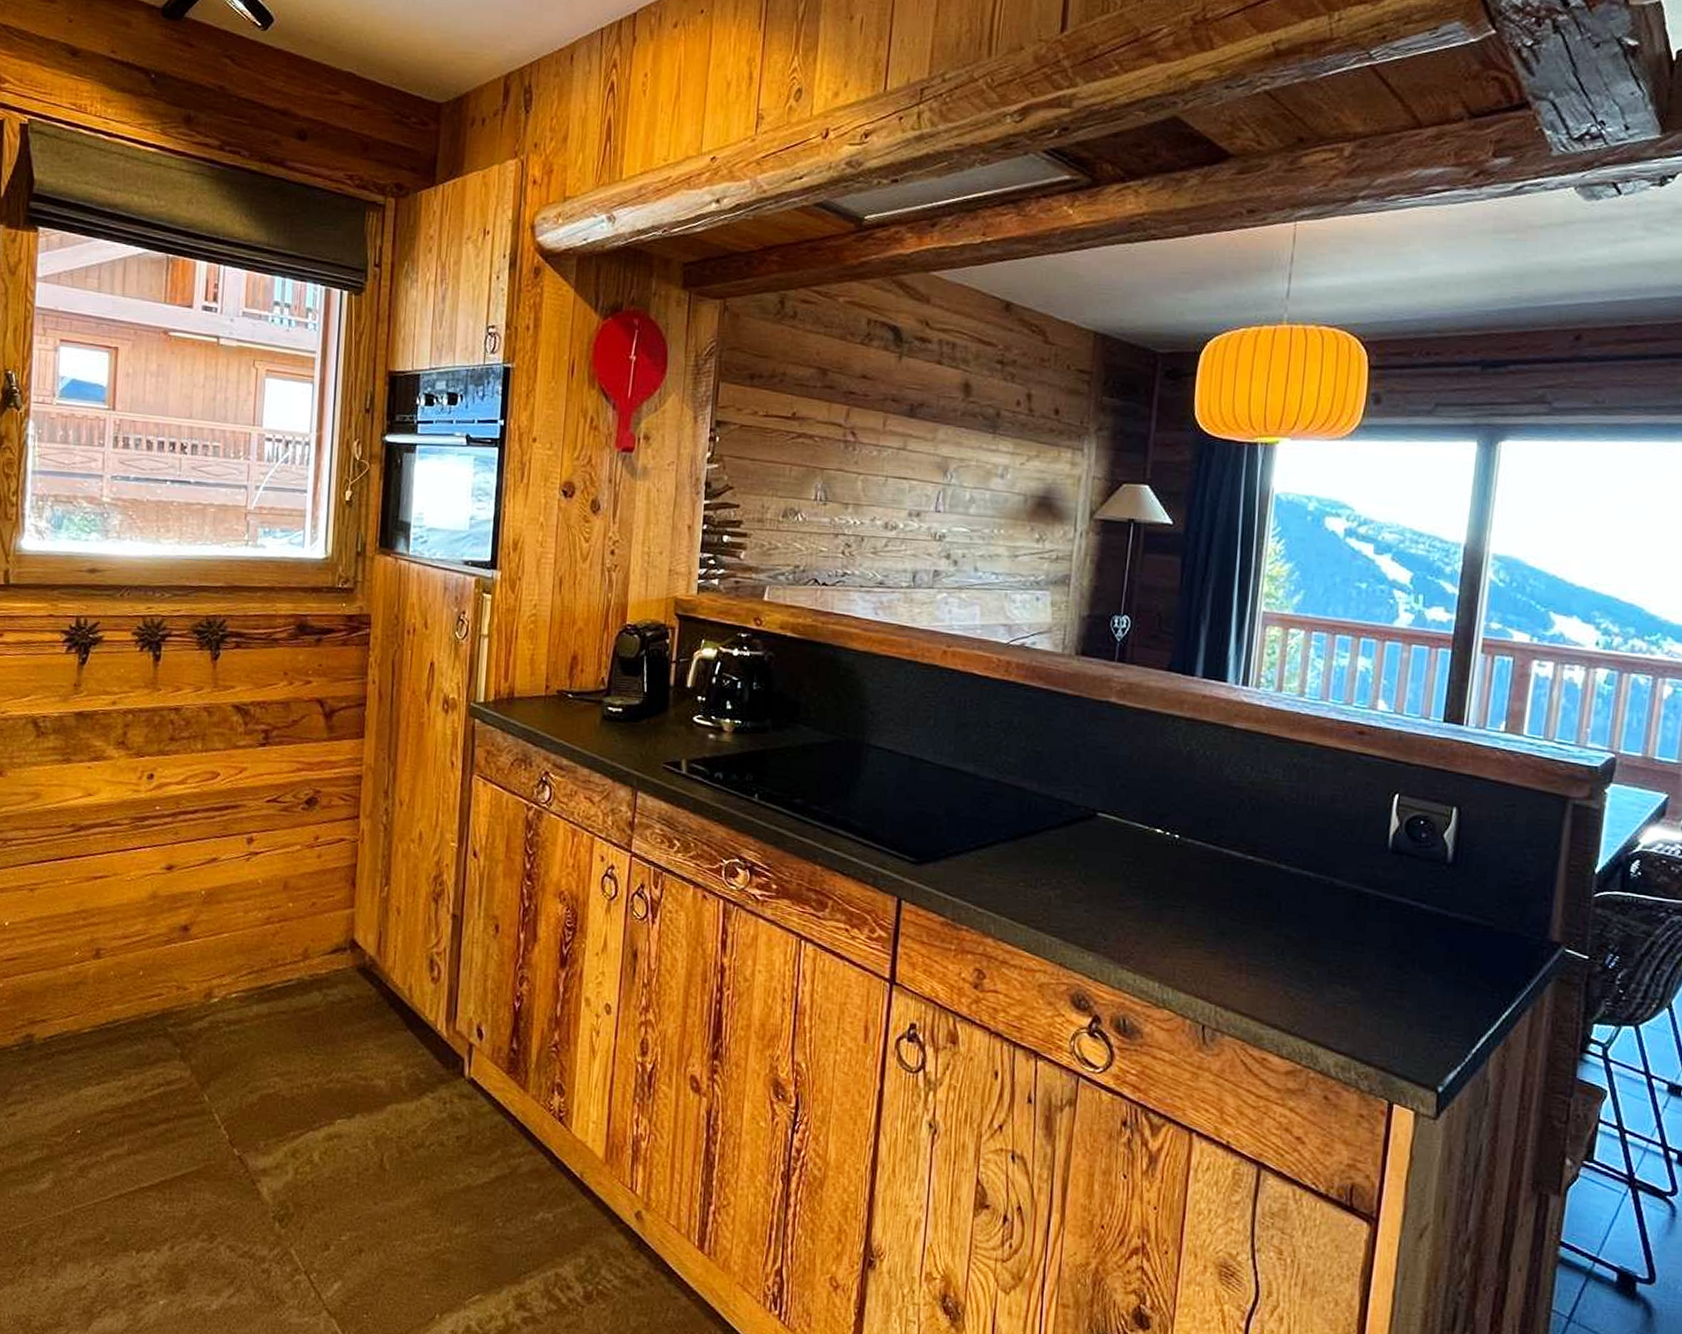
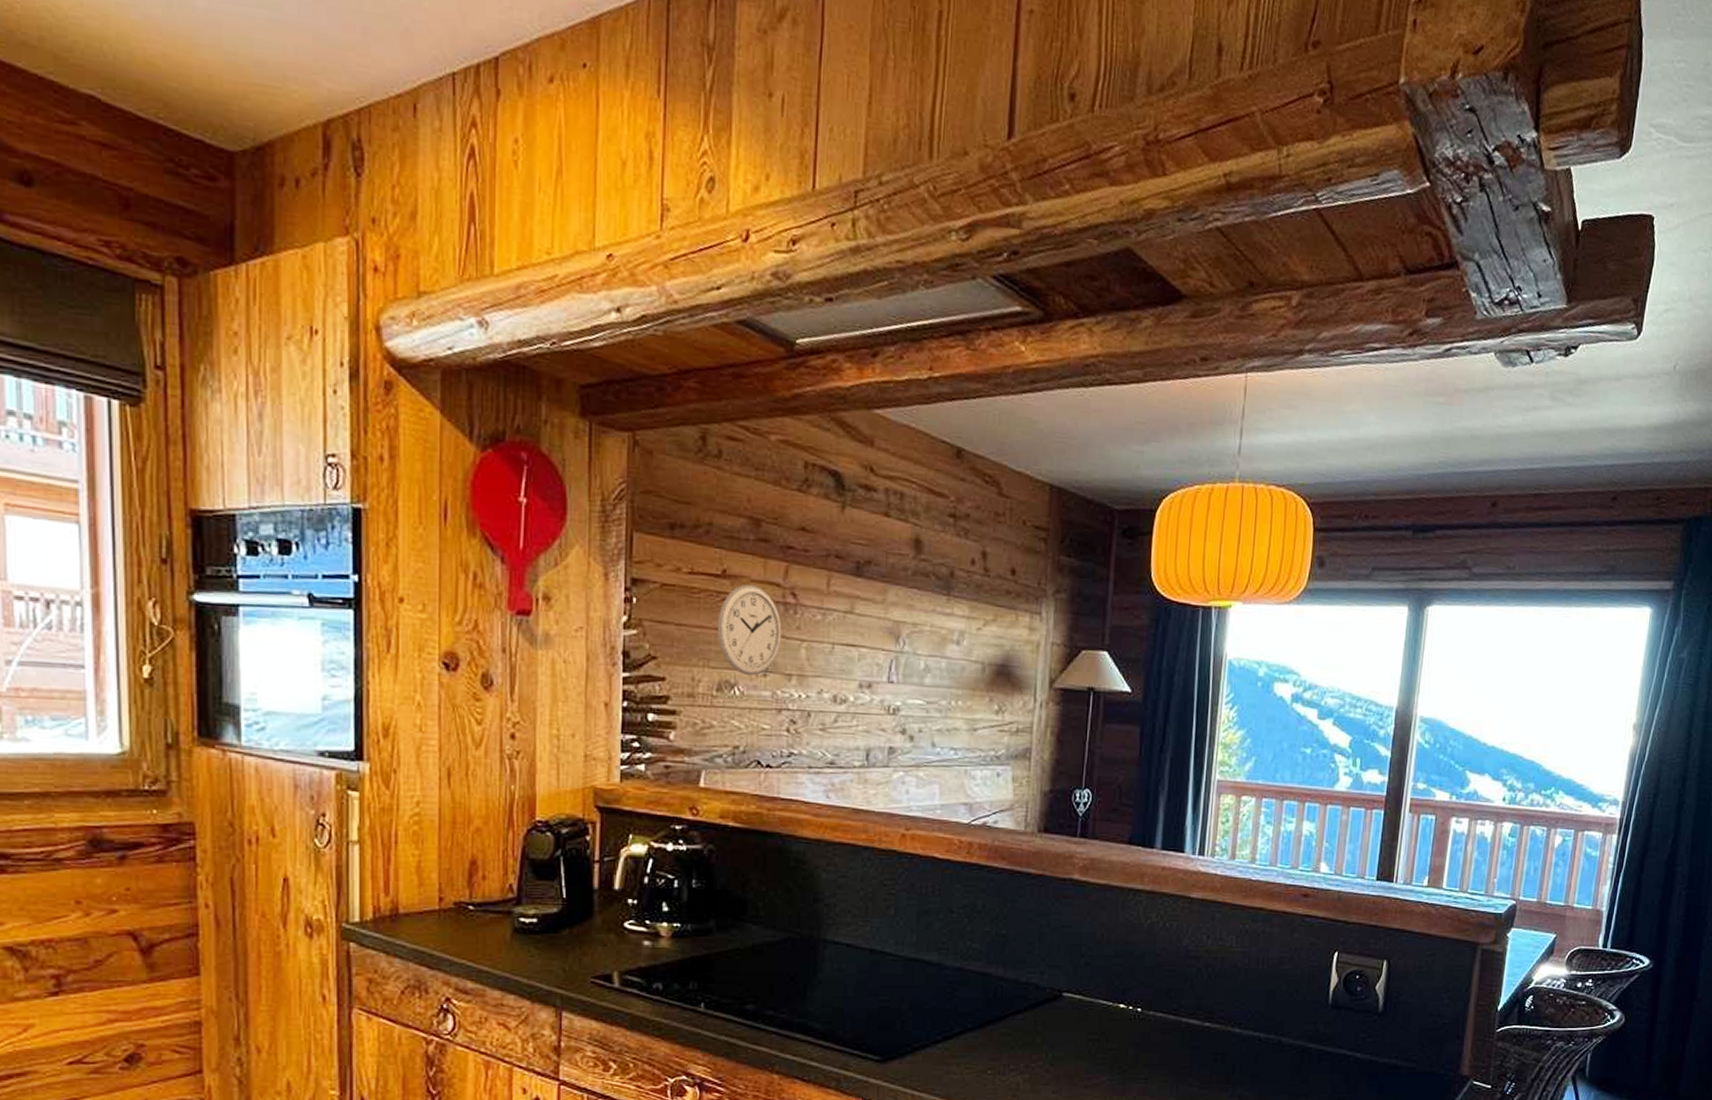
wall clock: none [785,424,842,505] -> present [717,584,782,676]

